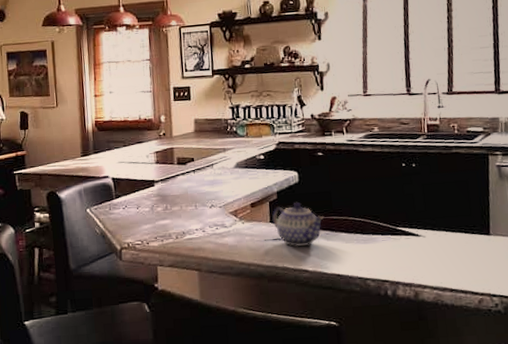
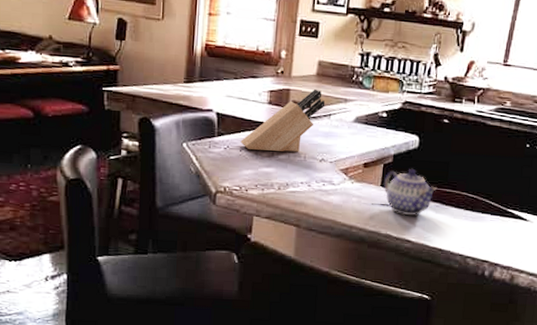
knife block: none [136,144,207,206] -> present [240,89,326,152]

